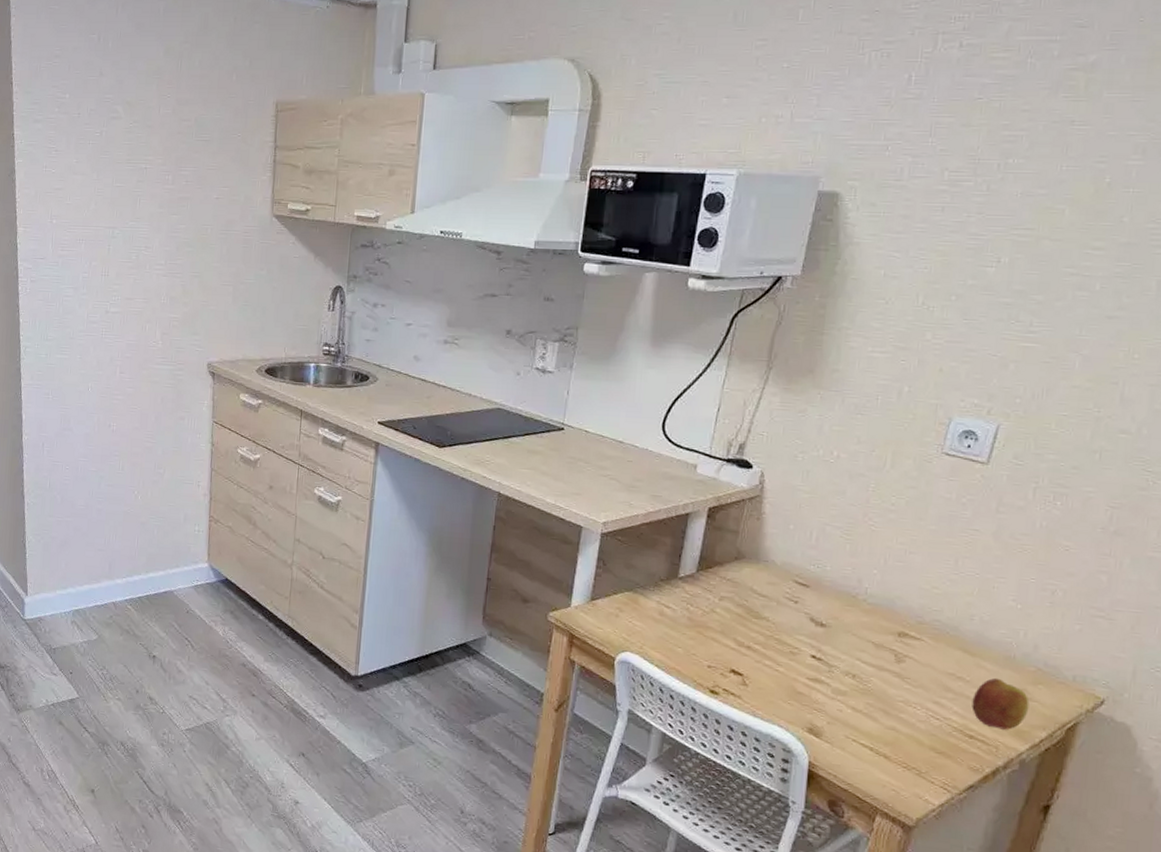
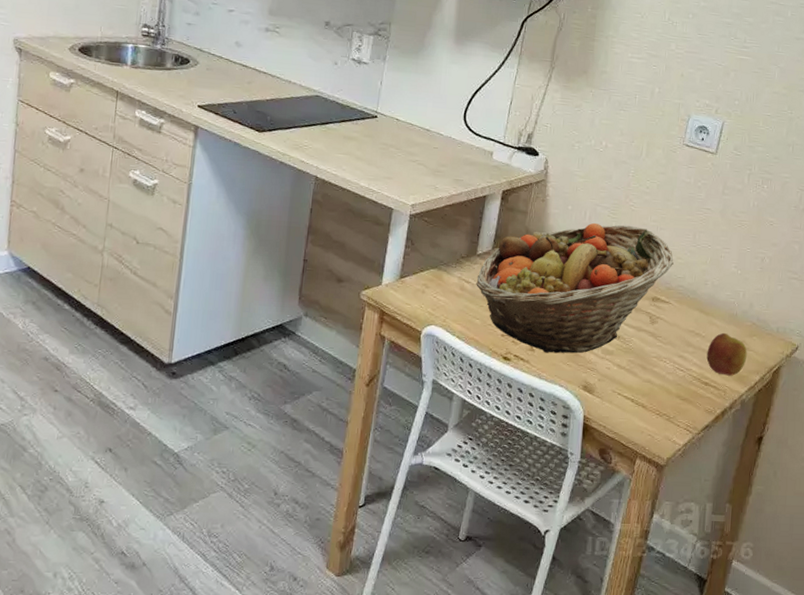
fruit basket: none [677,544,928,692] -> present [476,222,674,354]

